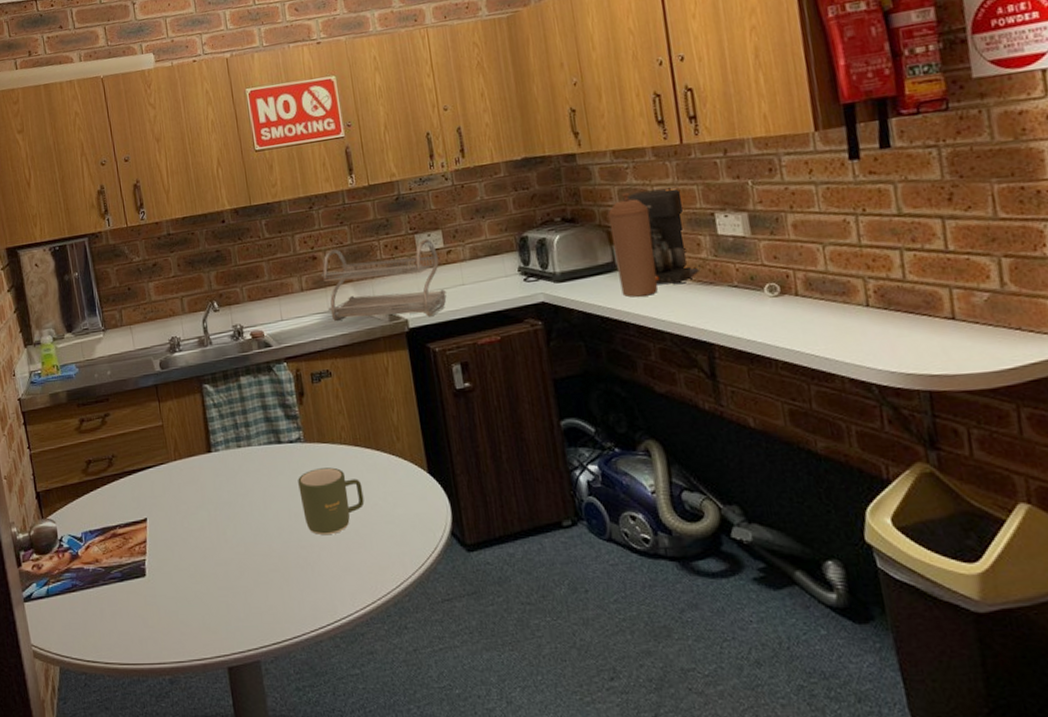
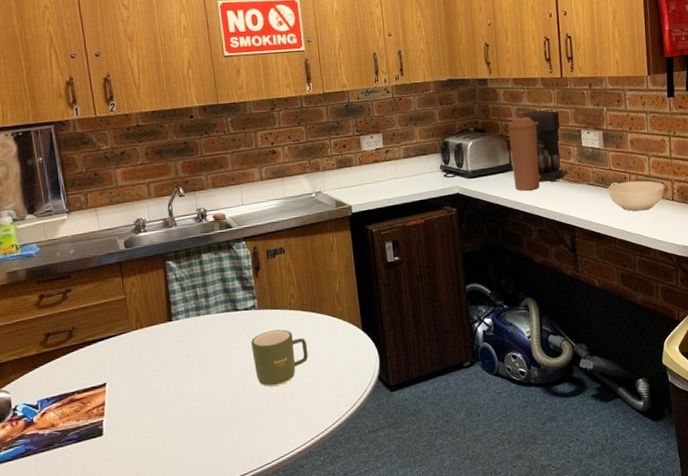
dish rack: present [321,238,447,322] -> none [279,140,384,207]
bowl: none [759,279,854,323] -> present [607,180,665,212]

